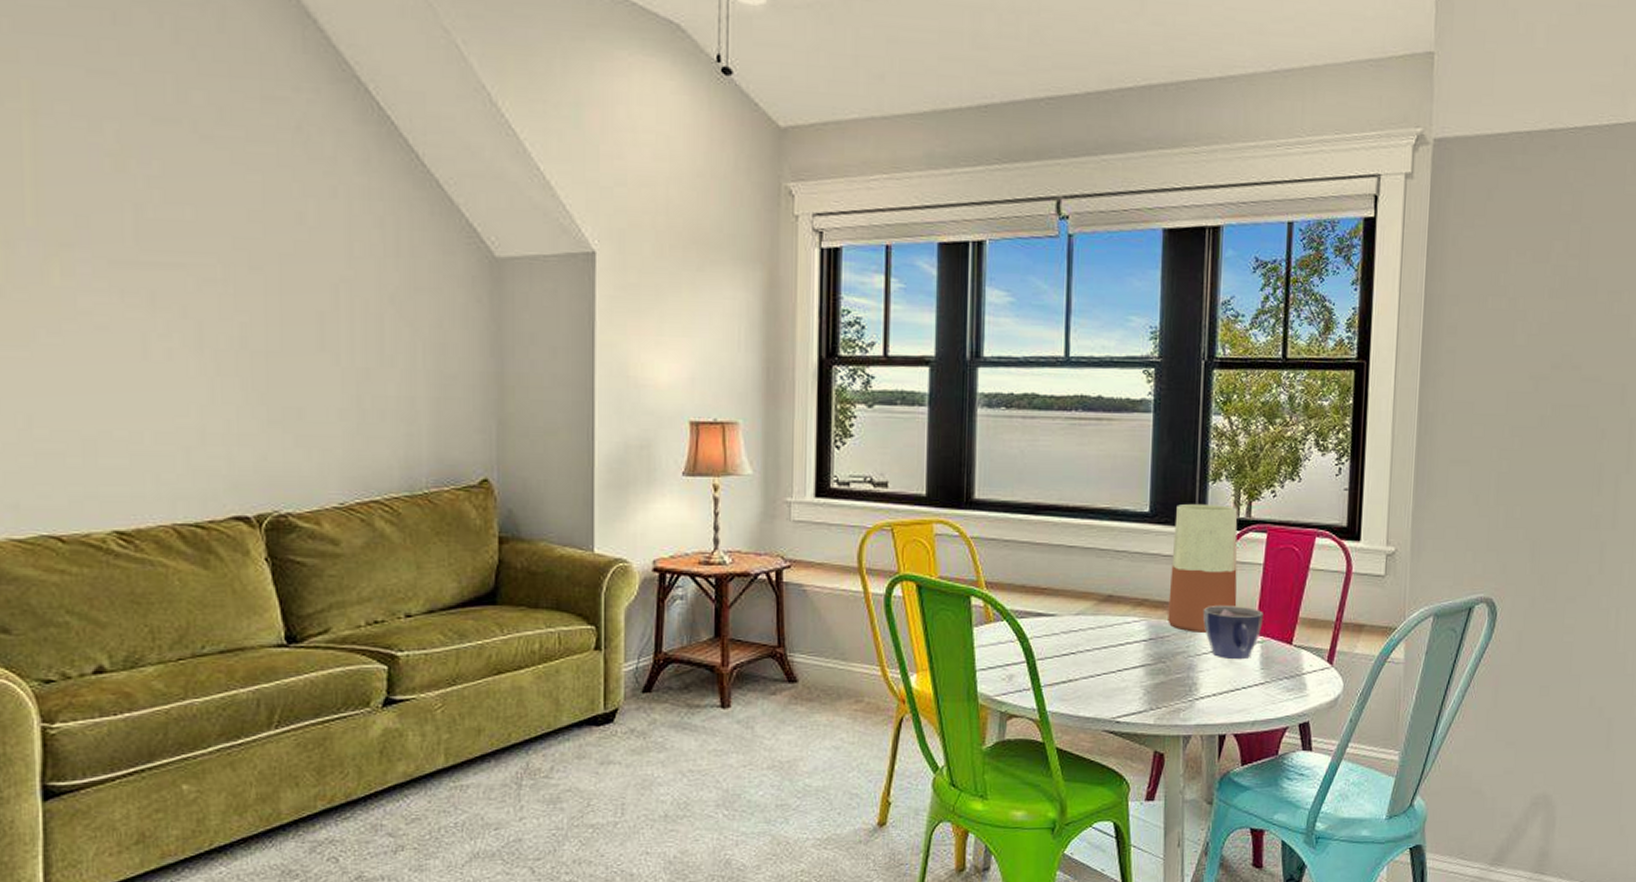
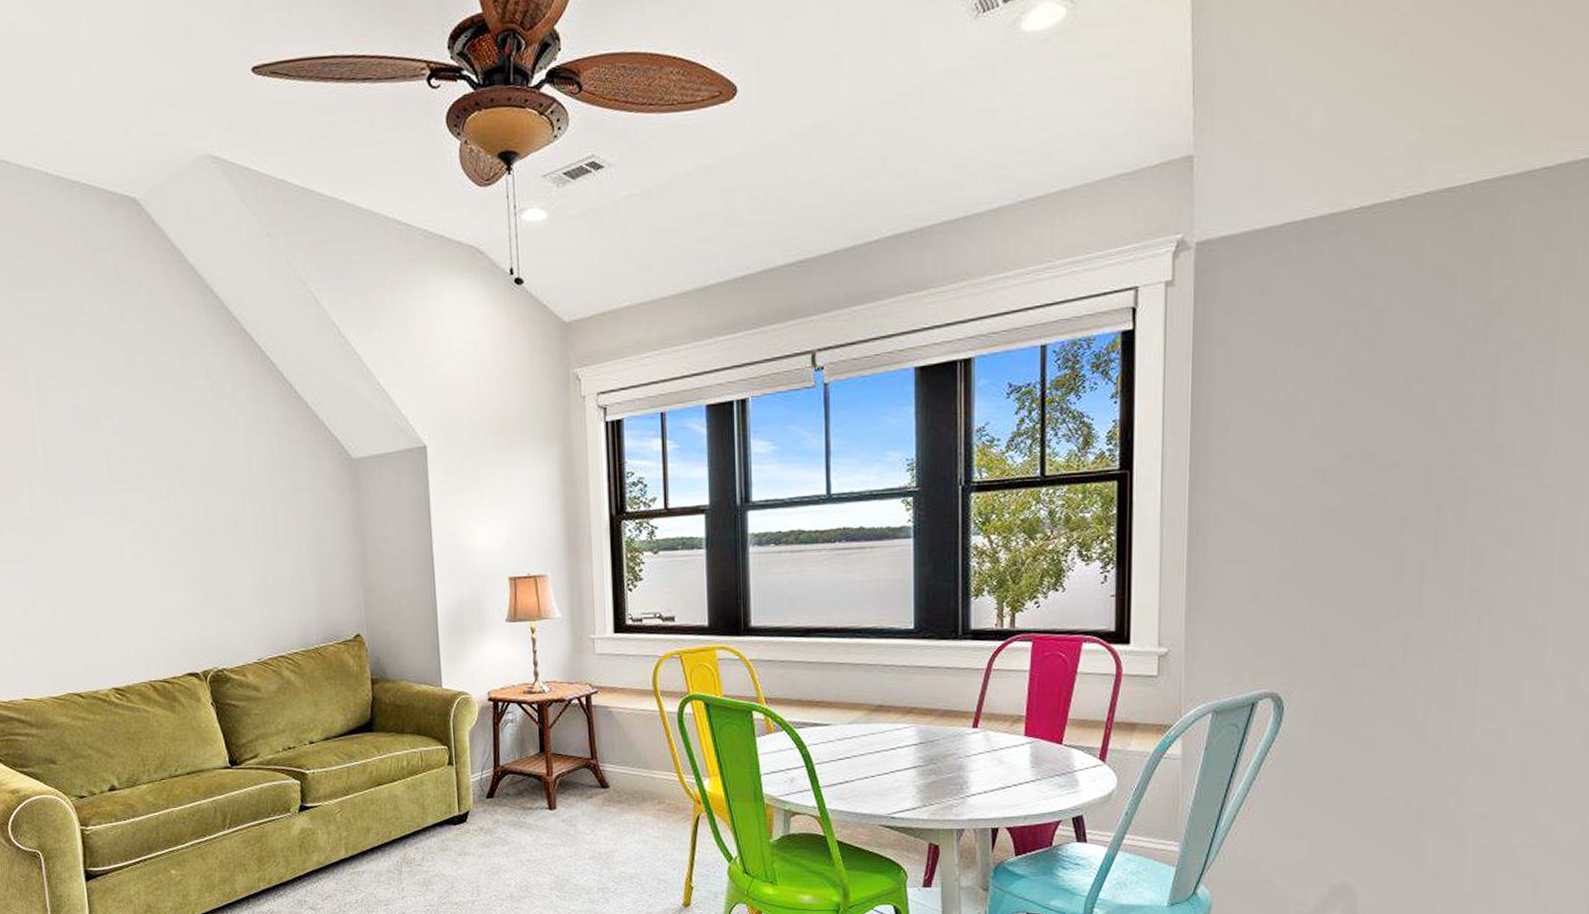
vase: present [1168,503,1238,634] -> none [936,618,1004,737]
cup: present [1203,606,1263,660] -> none [970,710,1031,760]

